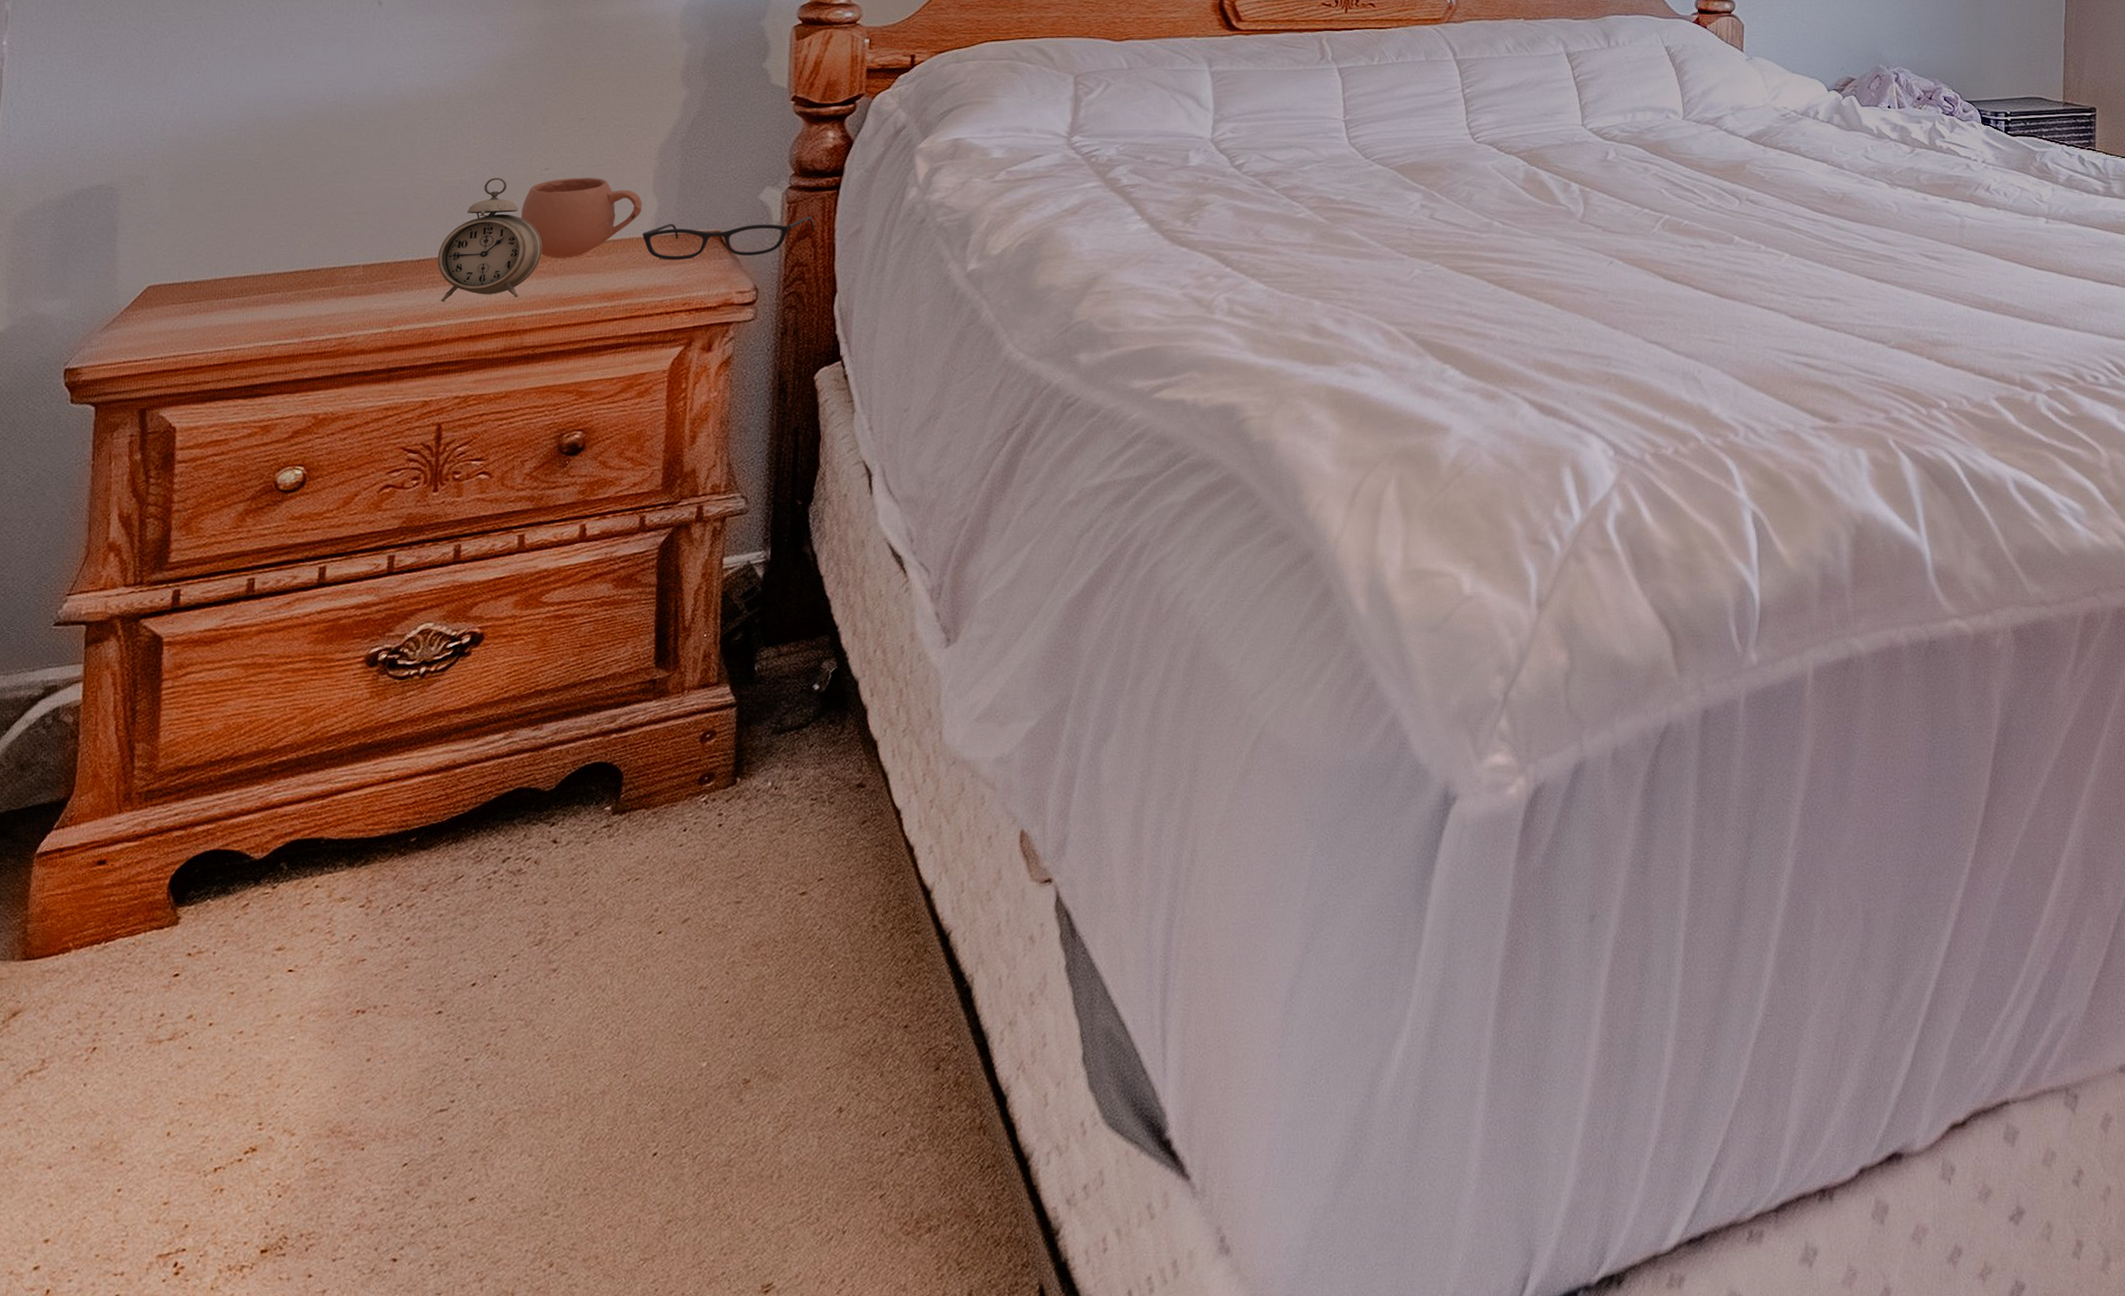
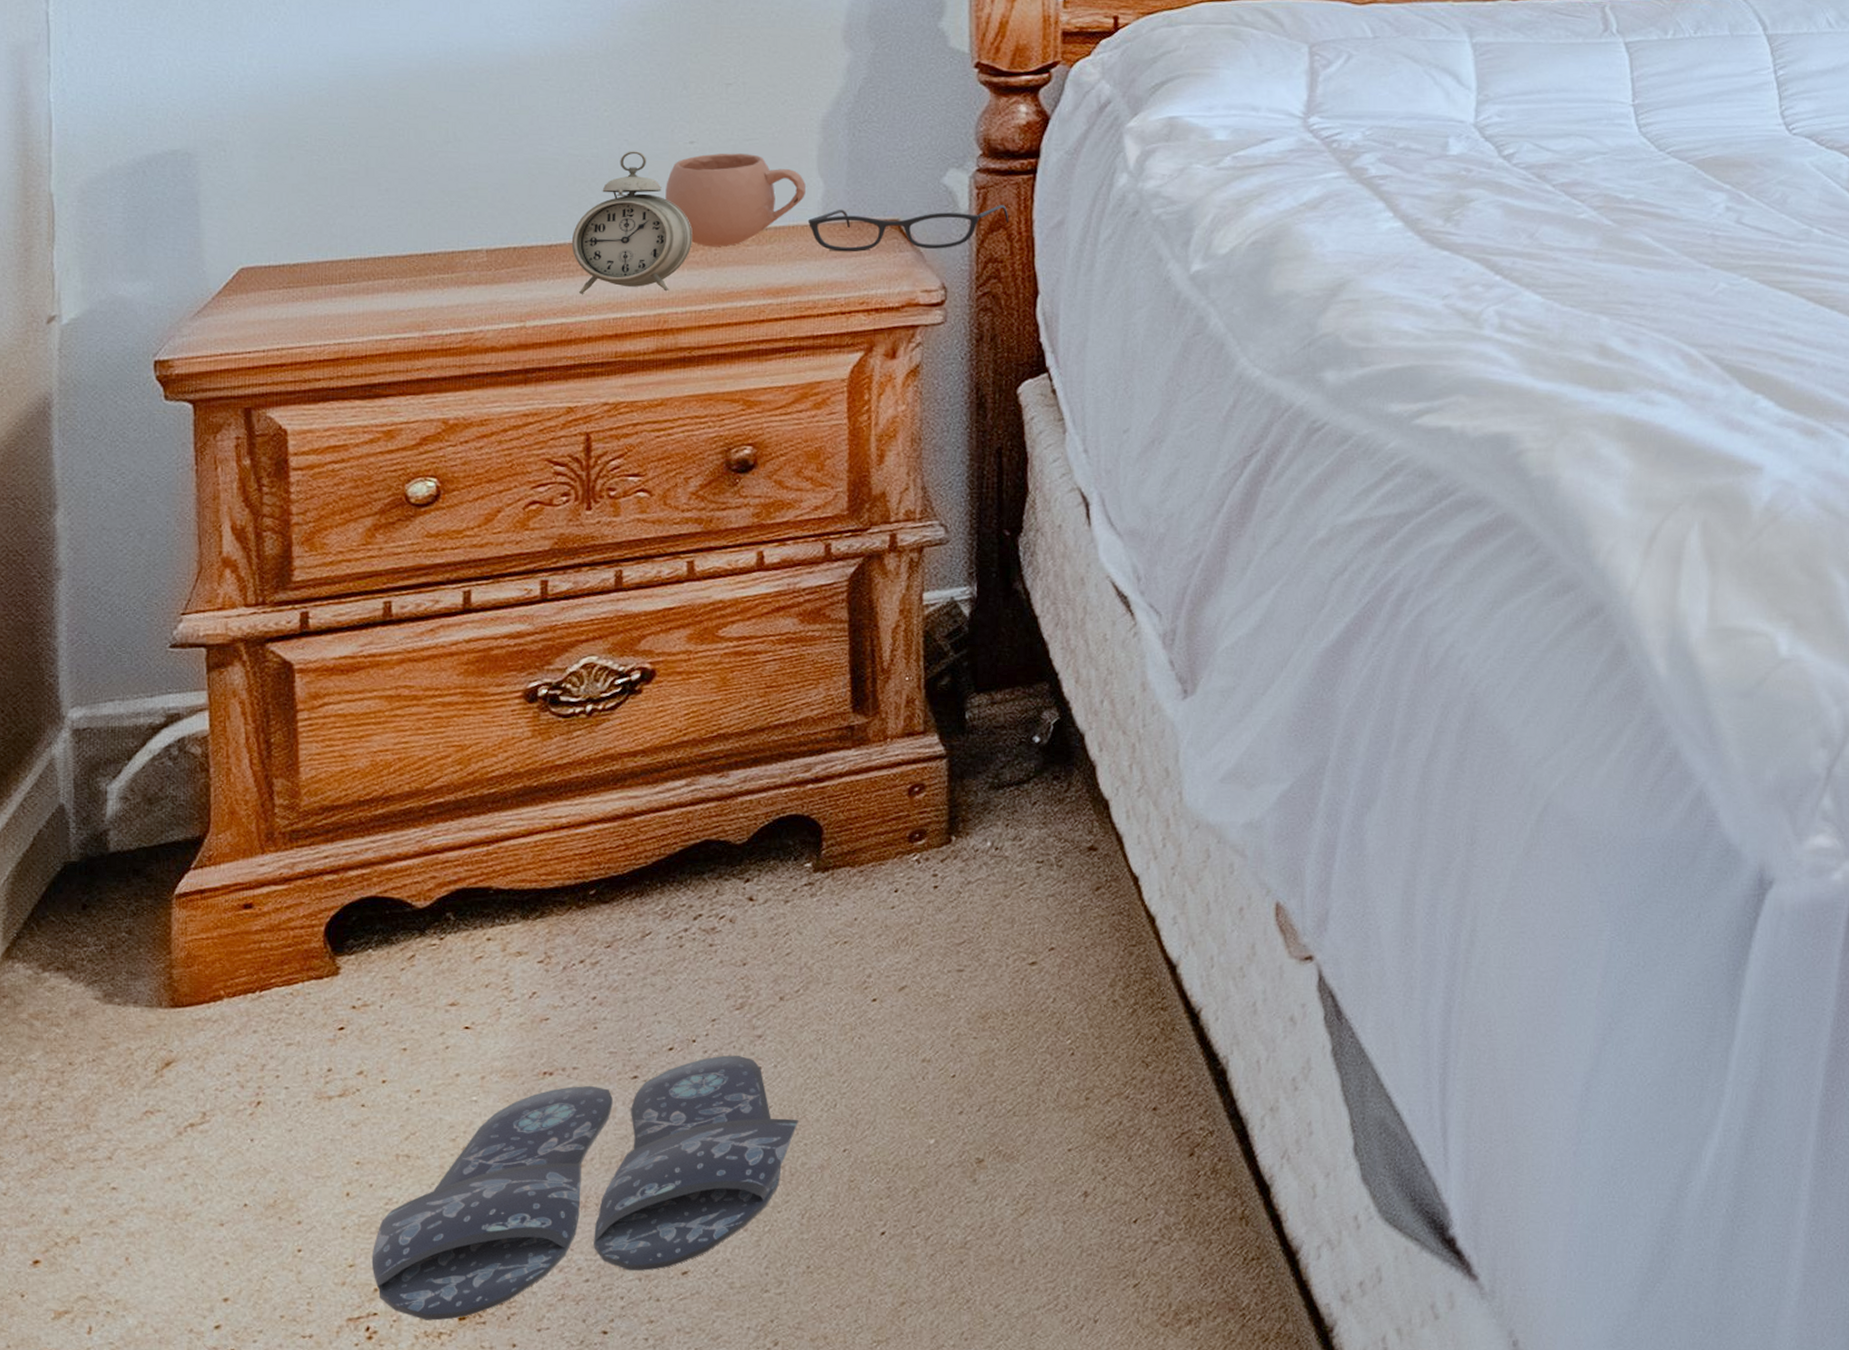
slippers: none [184,989,586,1254] -> present [371,1055,800,1321]

